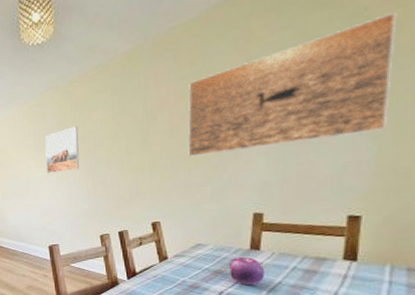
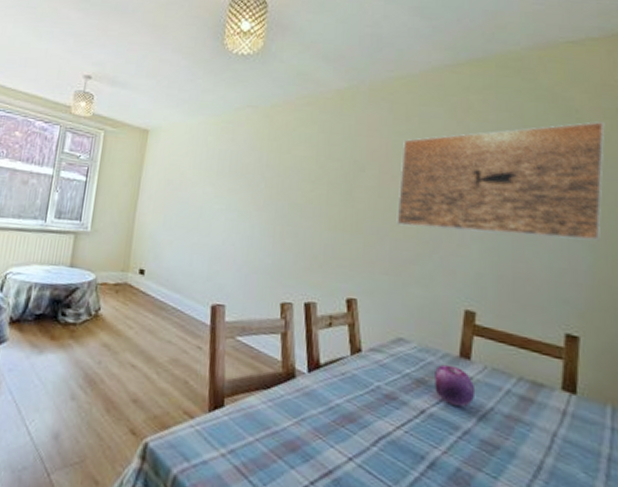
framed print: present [45,126,80,174] -> none [227,157,274,211]

